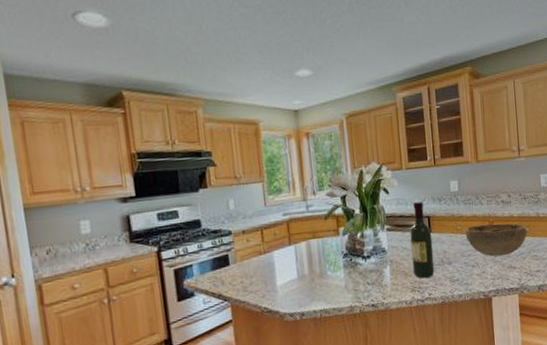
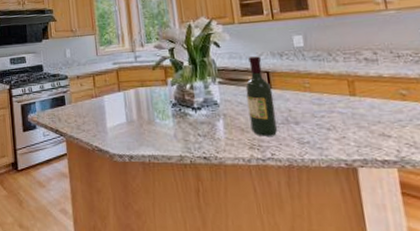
decorative bowl: present [465,223,527,257] -> none [315,83,406,121]

